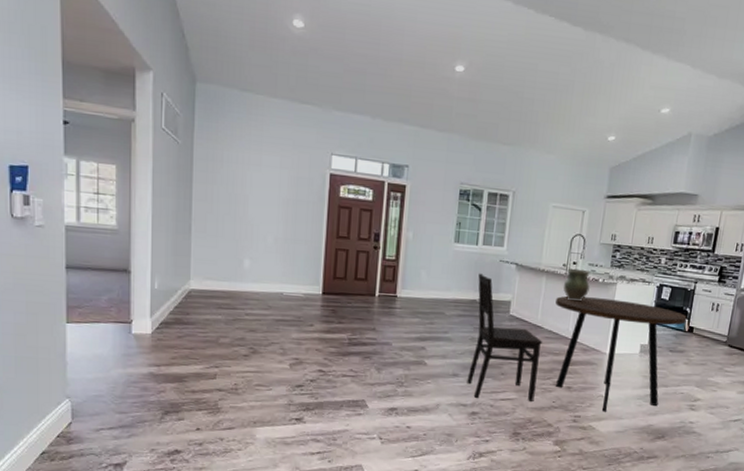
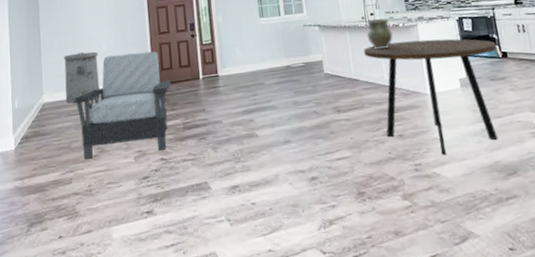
trash can: none [216,240,262,297] -> present [64,51,101,103]
armchair: none [226,251,343,362] -> present [73,51,171,159]
dining chair: present [467,273,542,401] -> none [287,40,370,162]

